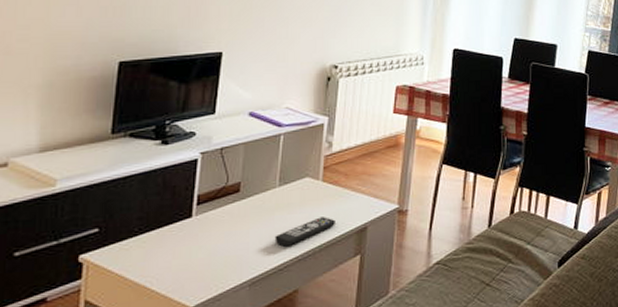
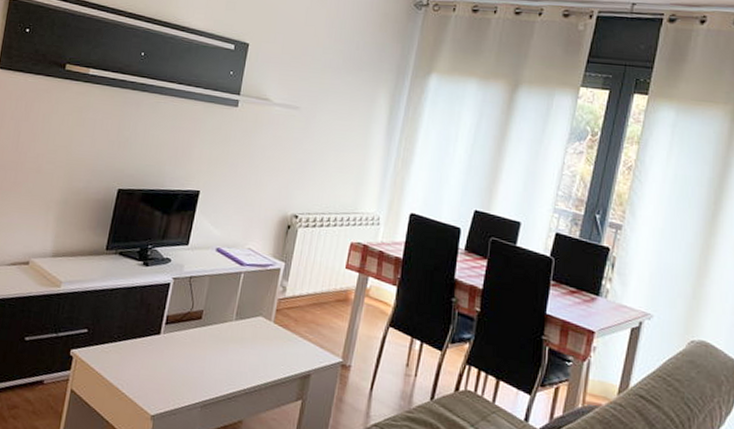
remote control: present [274,217,335,247] -> none [226,356,282,378]

